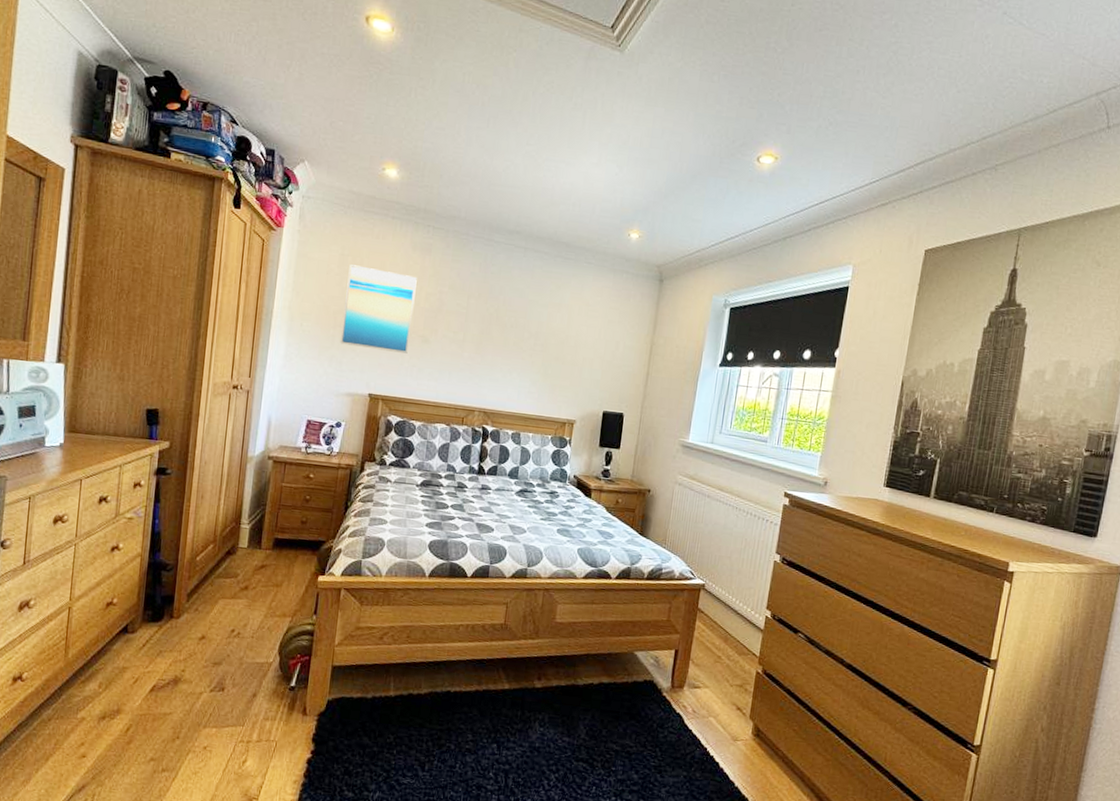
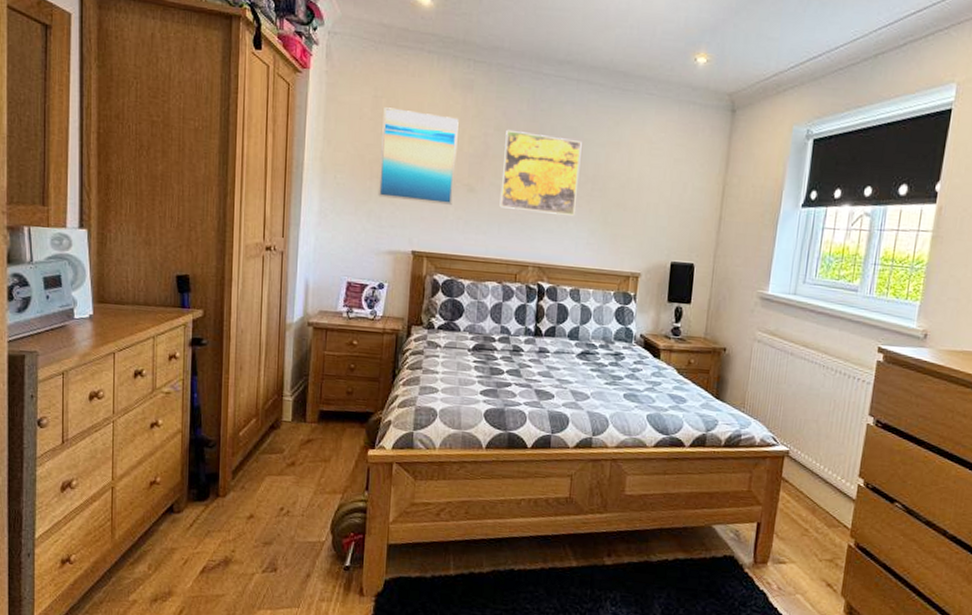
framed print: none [451,288,527,367] -> present [499,129,582,216]

